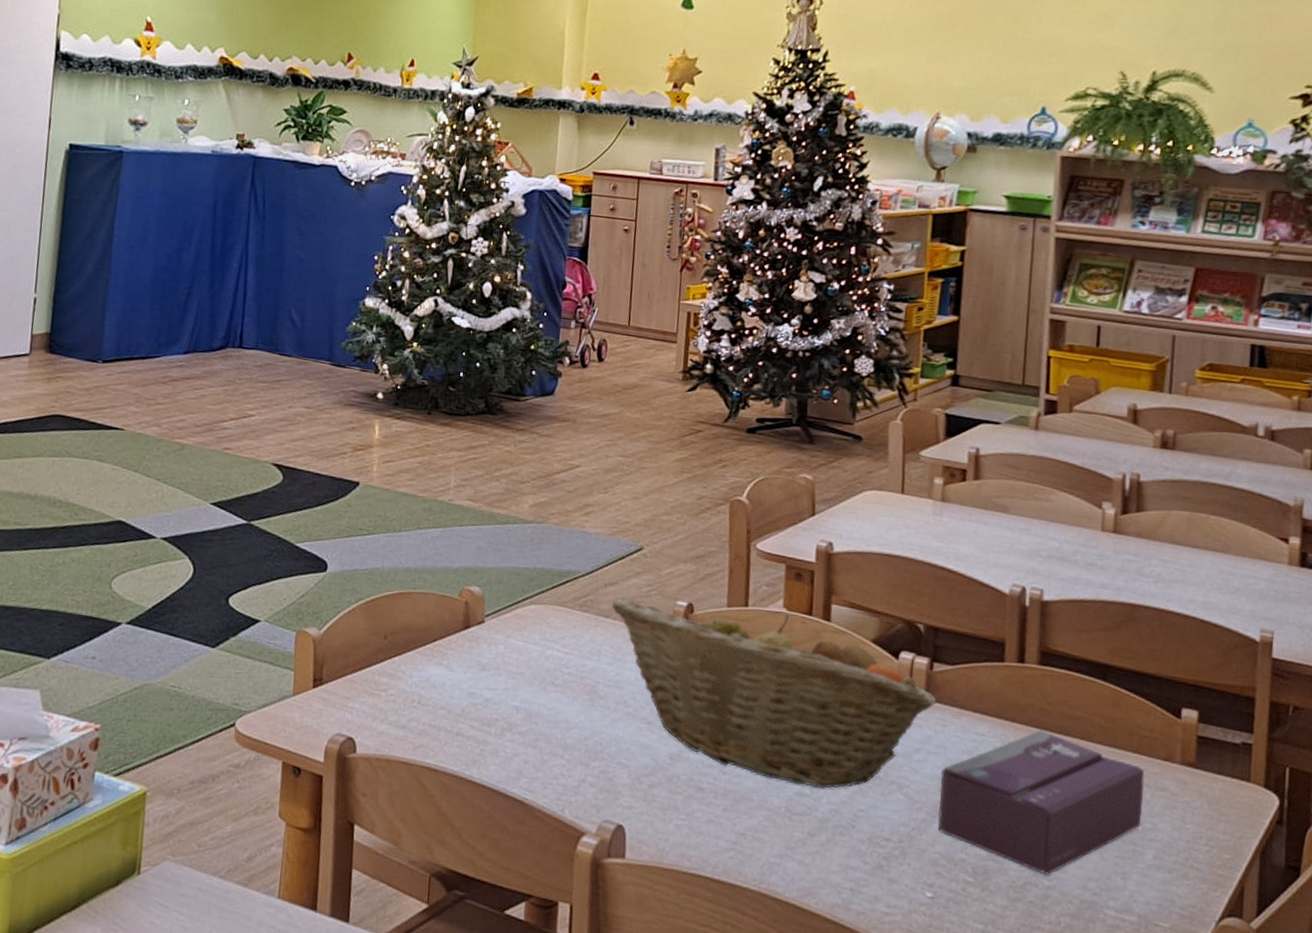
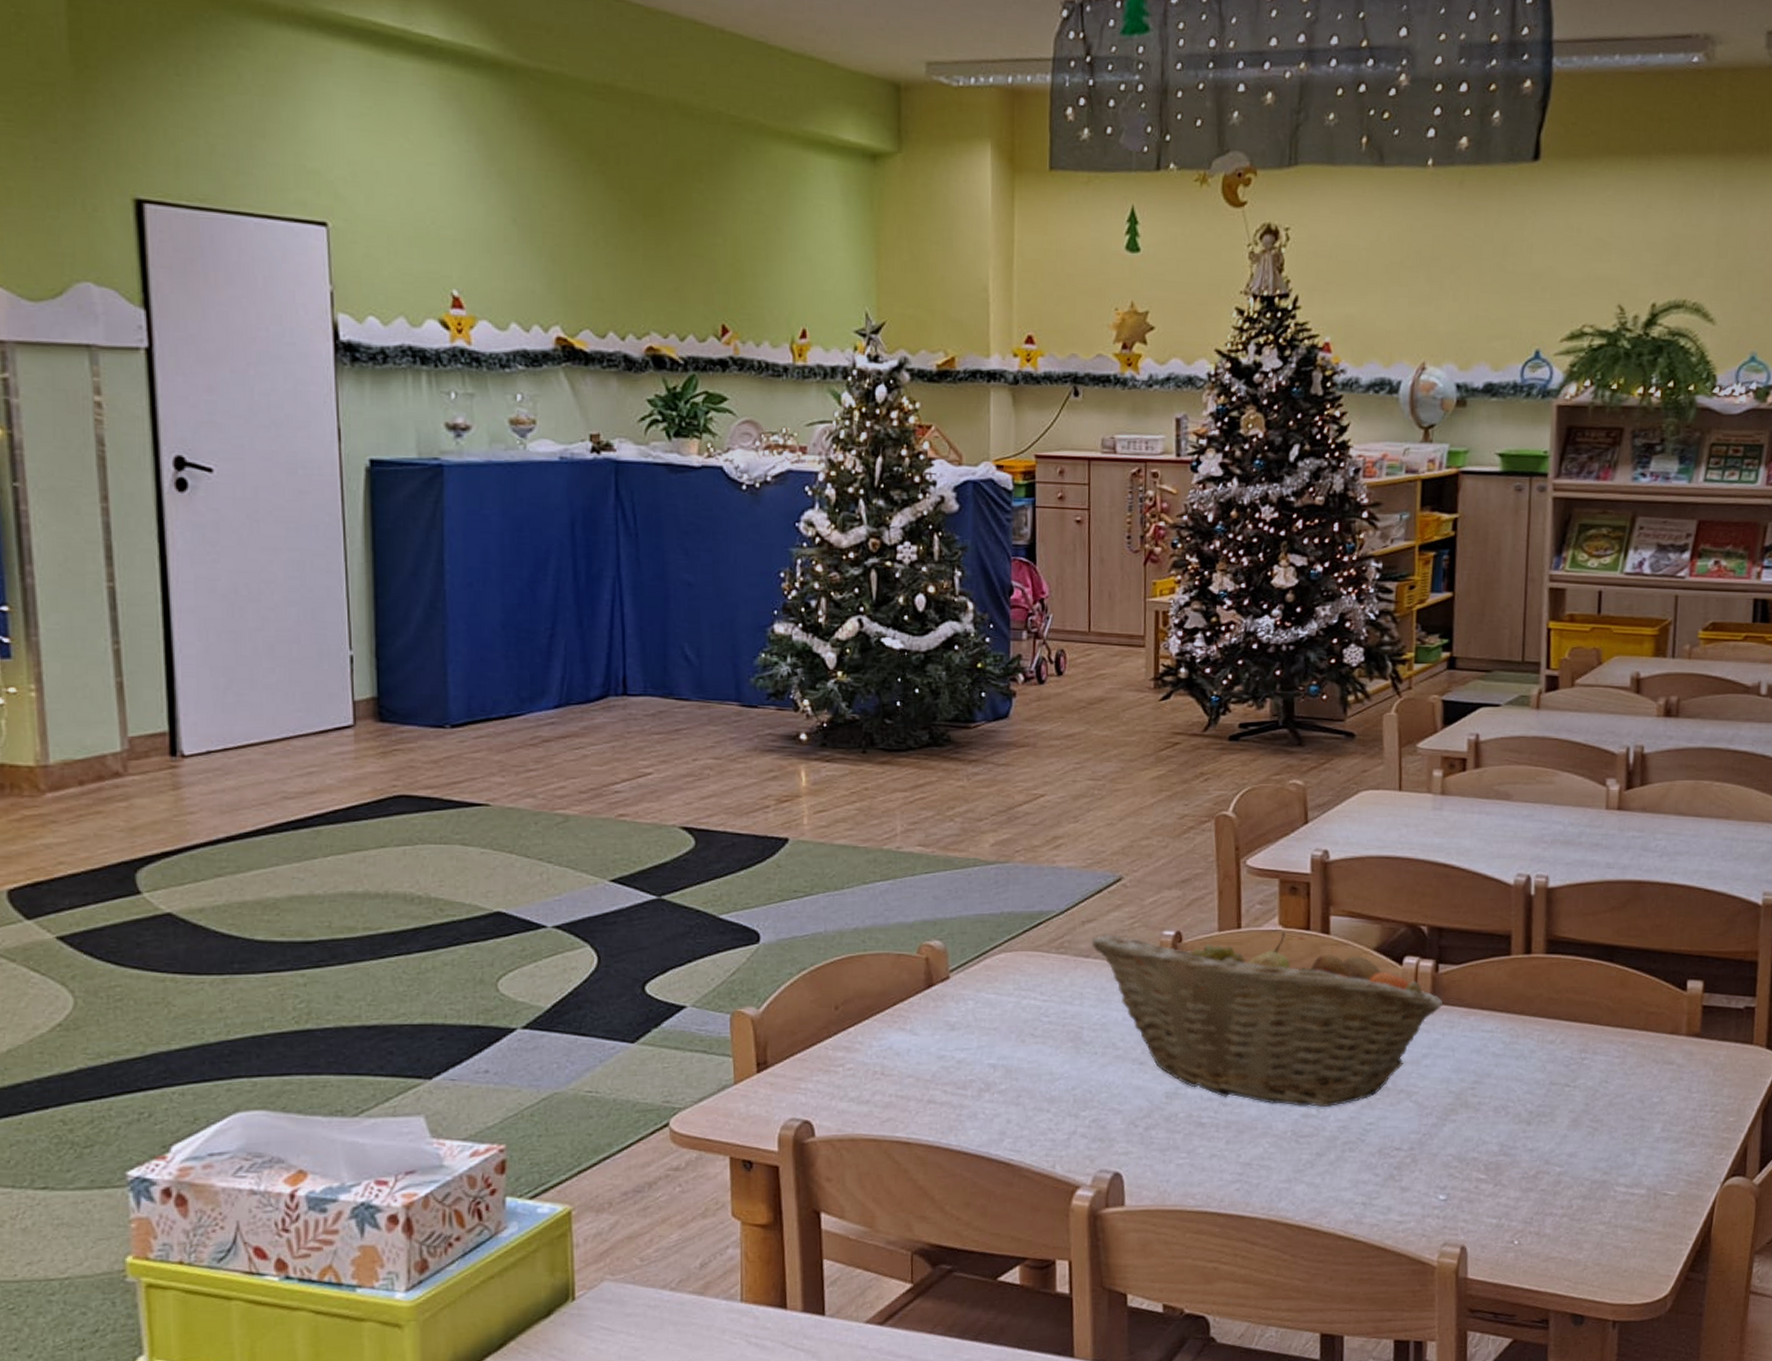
tissue box: present [938,730,1145,875] -> none [1448,1019,1652,1162]

